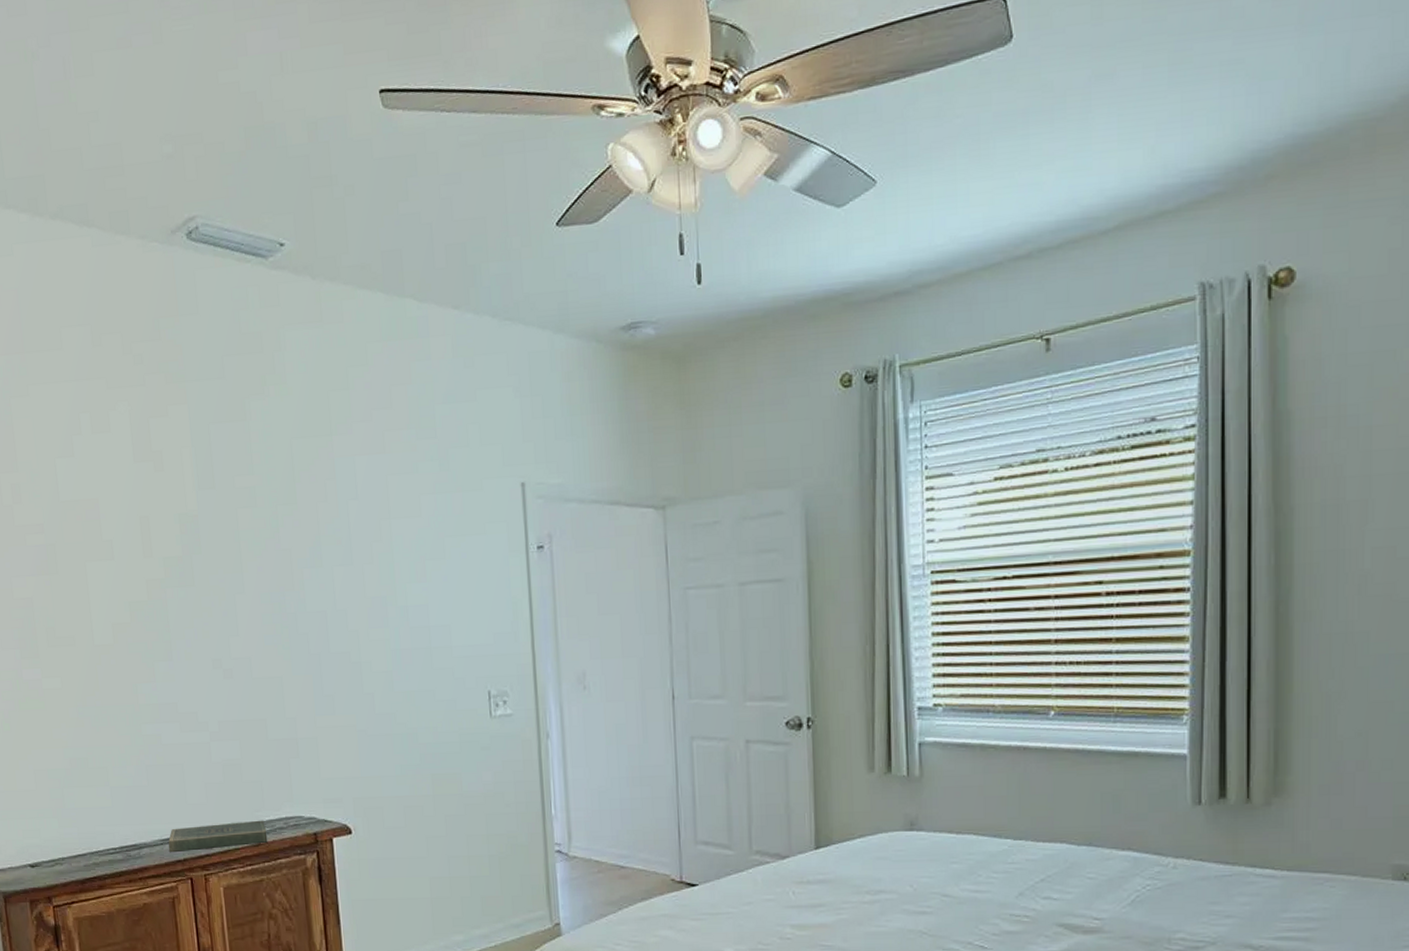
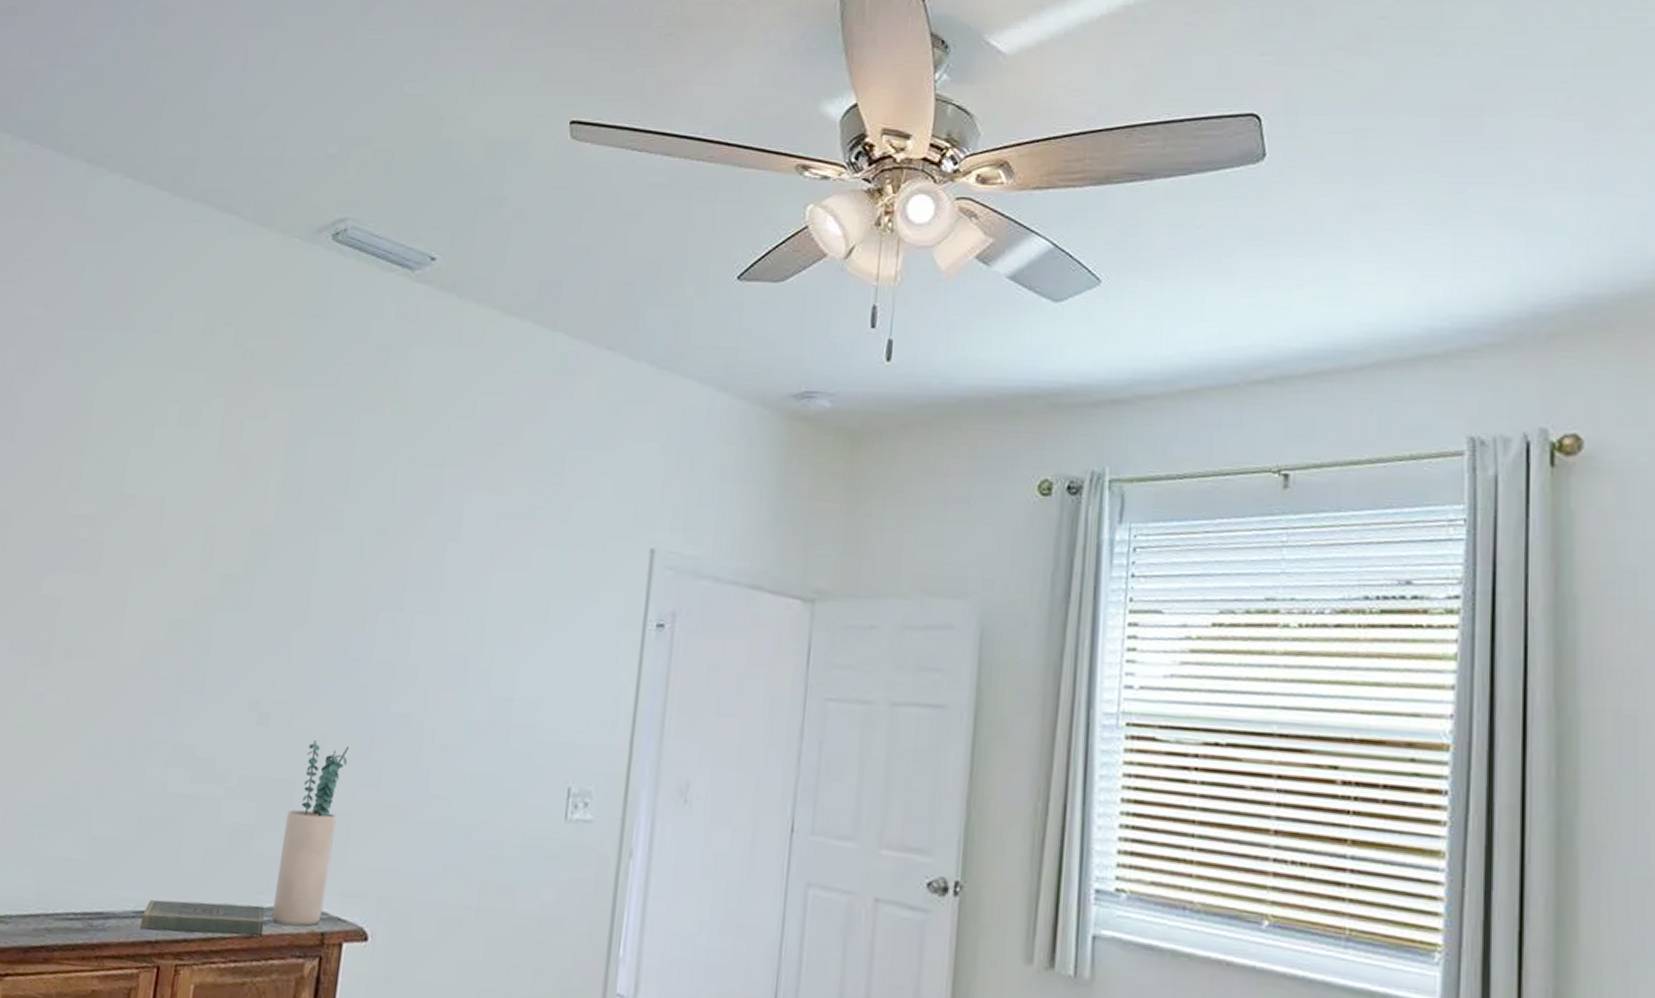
vase: none [265,684,312,832] -> present [271,740,349,927]

